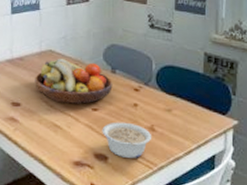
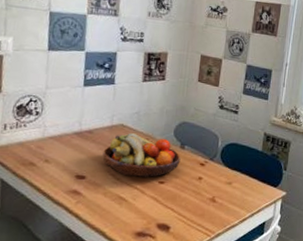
legume: present [102,122,152,158] -> none [166,194,213,227]

